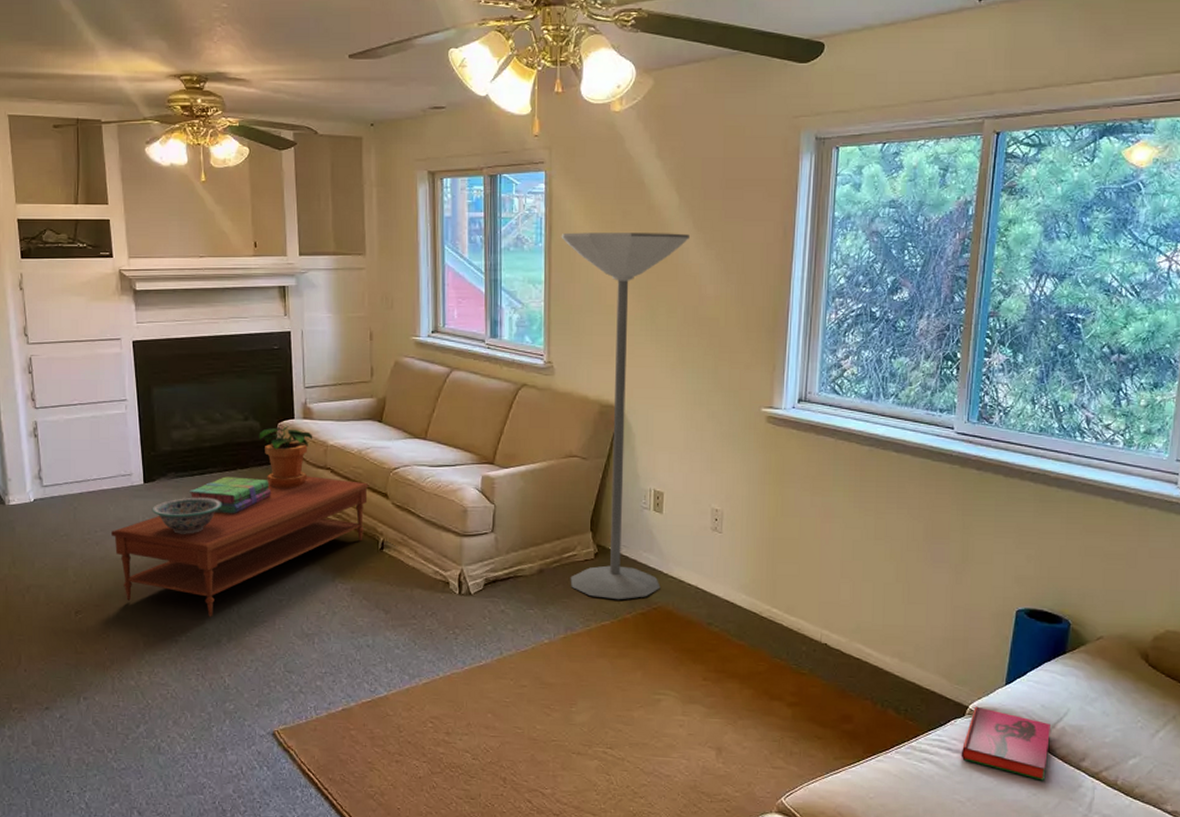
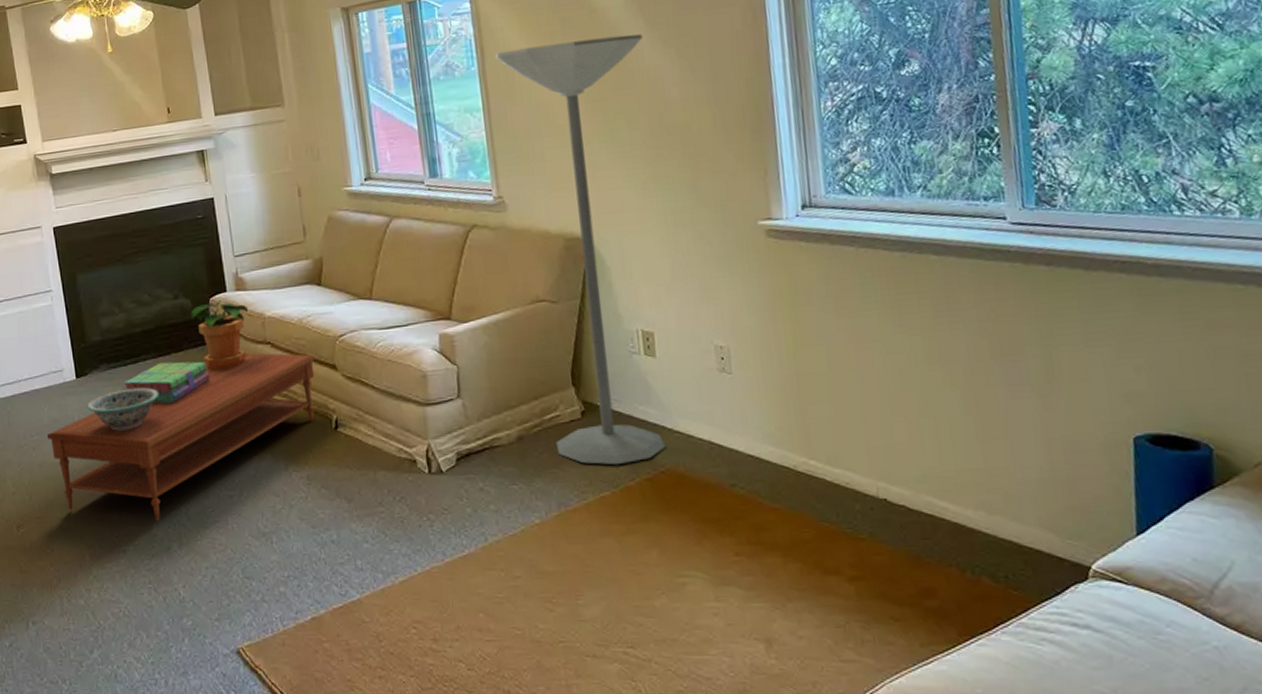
hardback book: present [961,706,1050,781] -> none [1091,566,1217,660]

